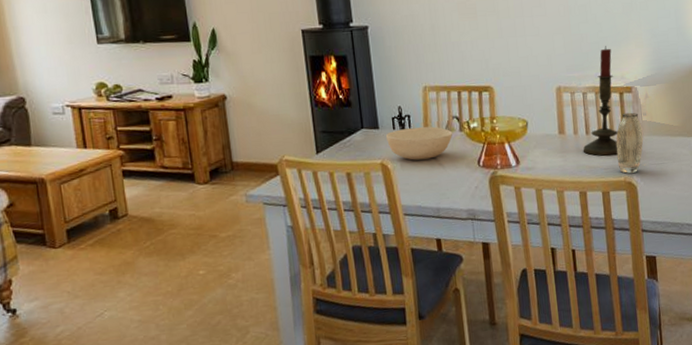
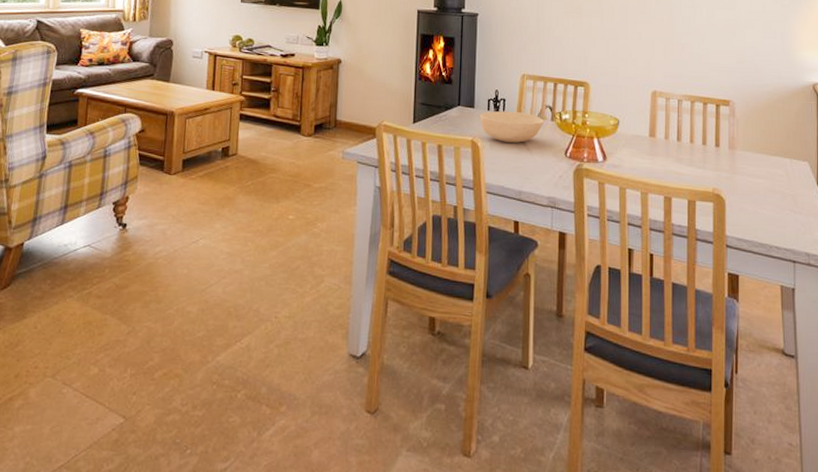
candle: present [583,46,618,157] -> none [672,58,712,166]
vase: present [616,112,644,174] -> none [707,125,737,186]

